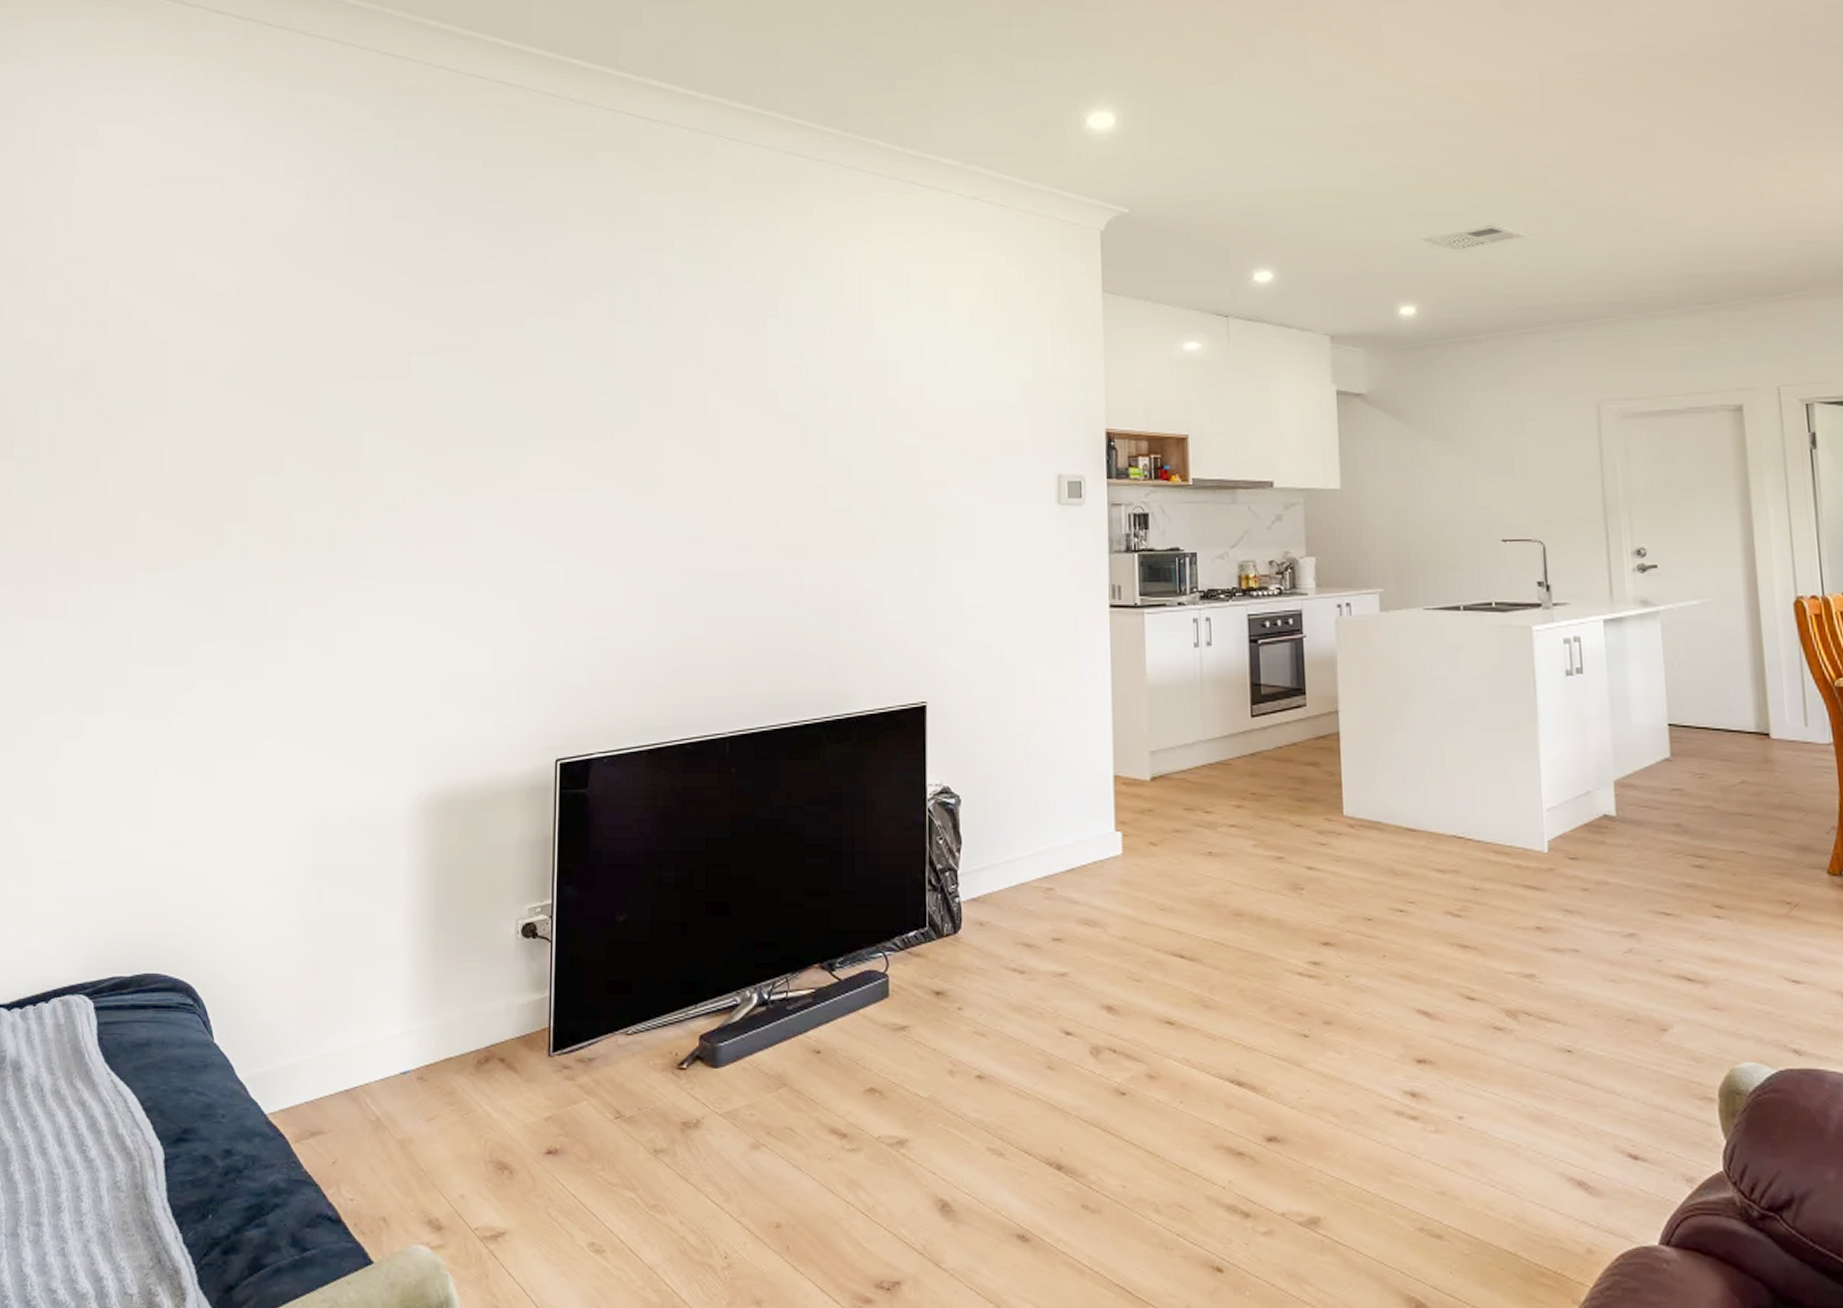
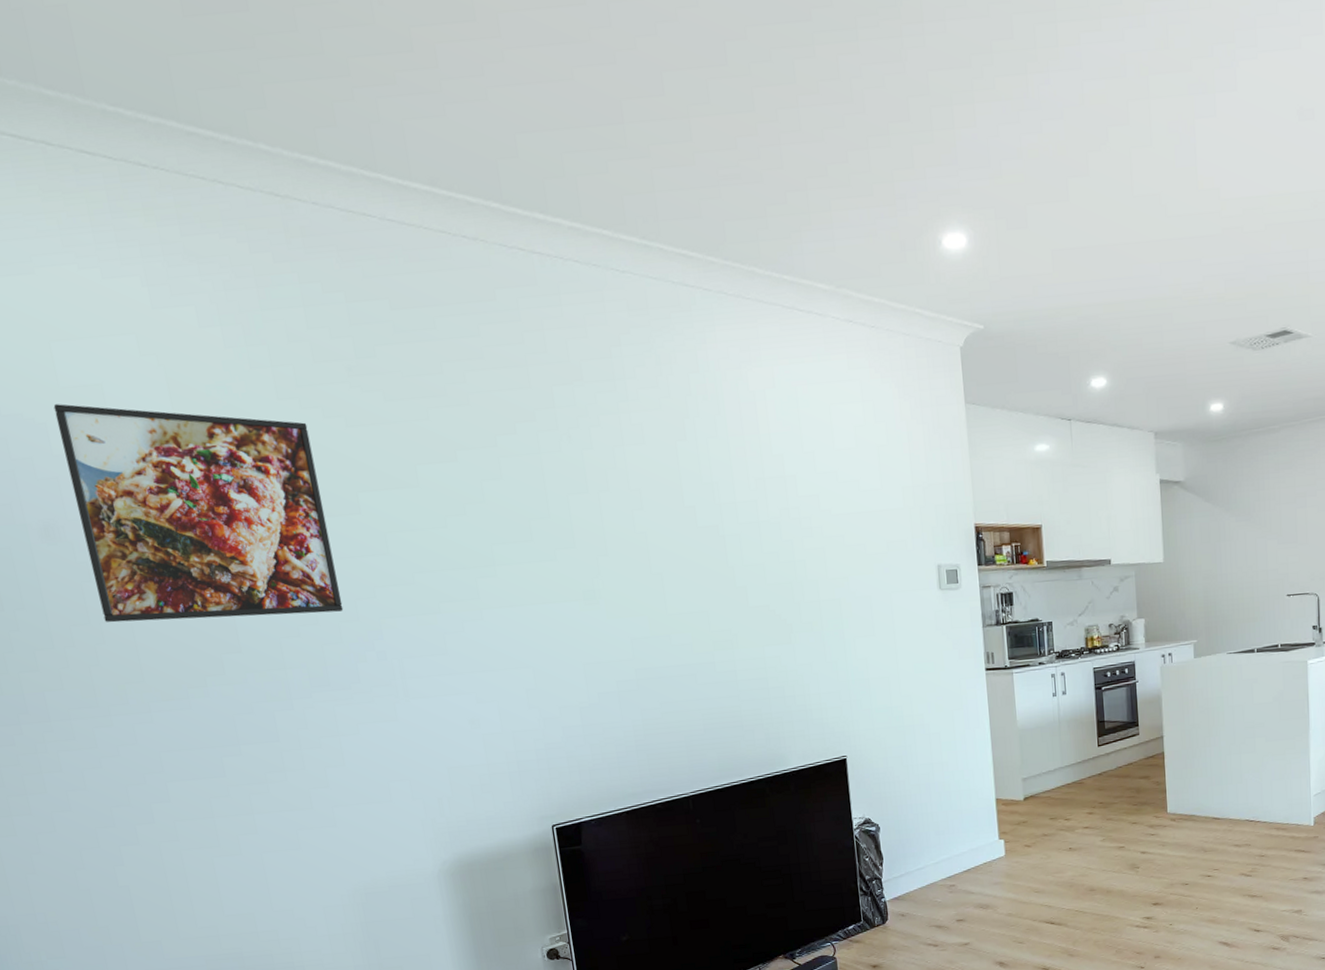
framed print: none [112,247,372,484] -> present [53,404,344,623]

